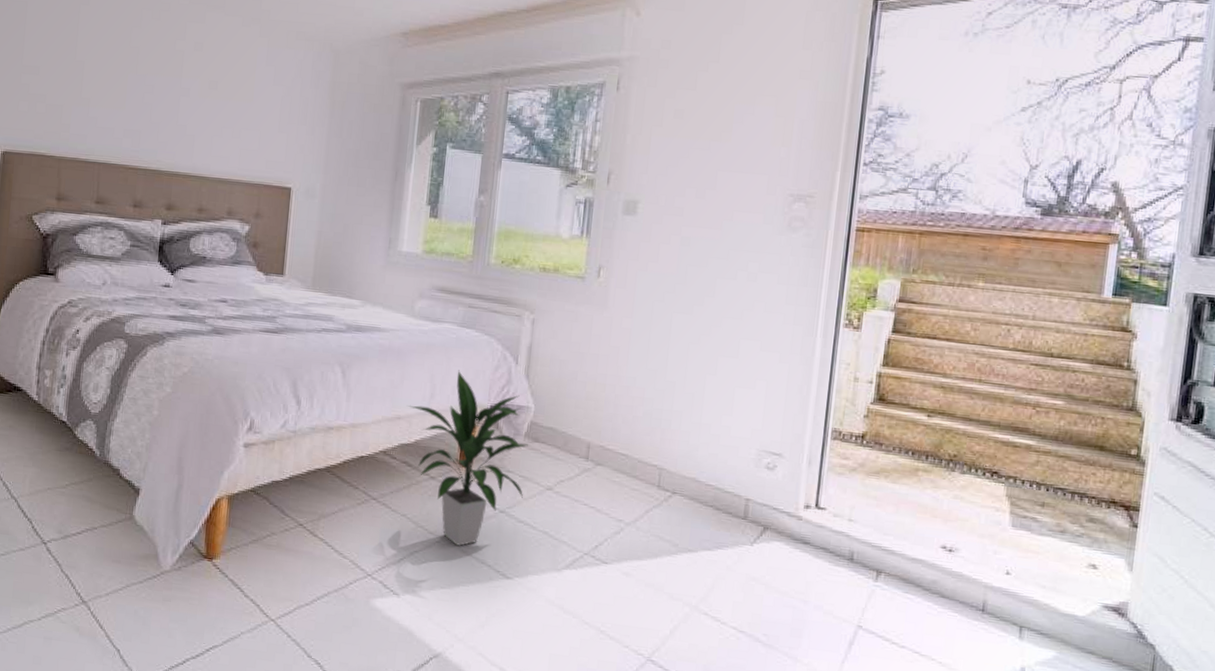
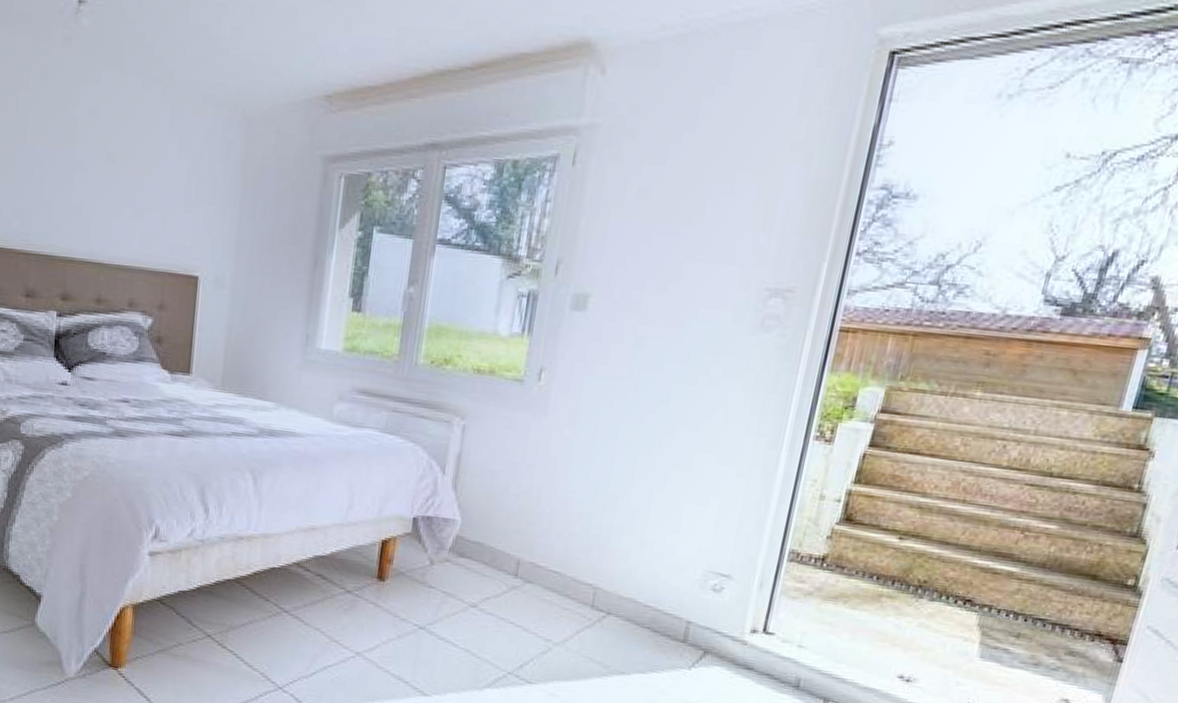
indoor plant: present [409,370,528,546] -> none [324,479,453,662]

